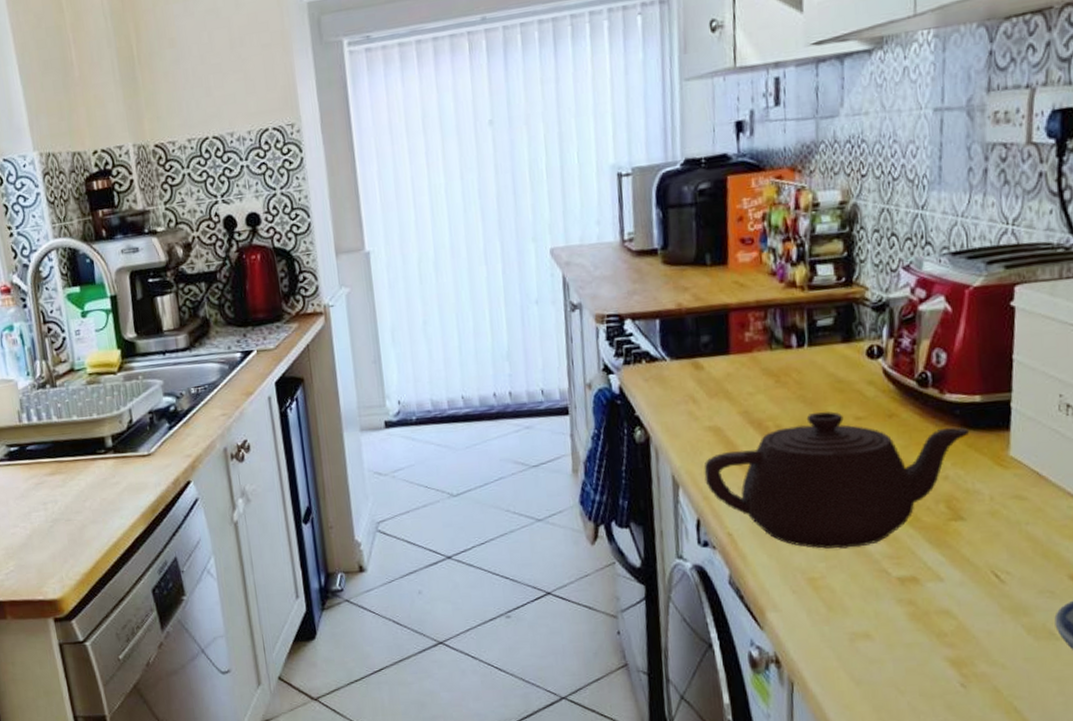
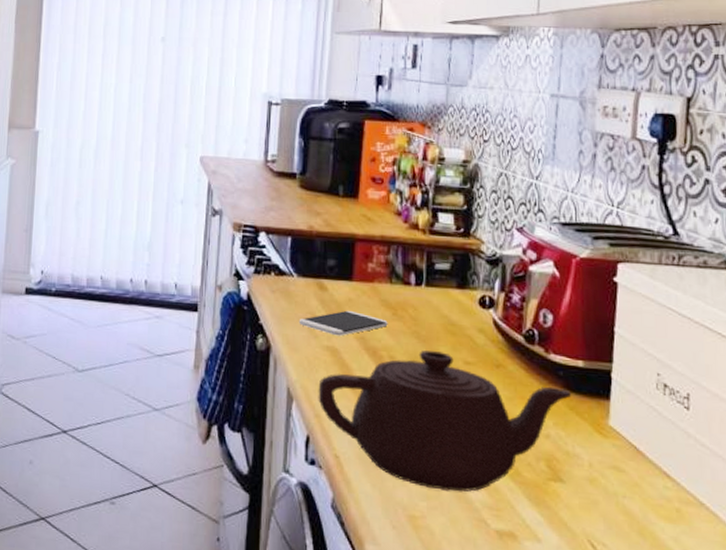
smartphone: none [676,385,772,415] -> present [299,310,388,336]

